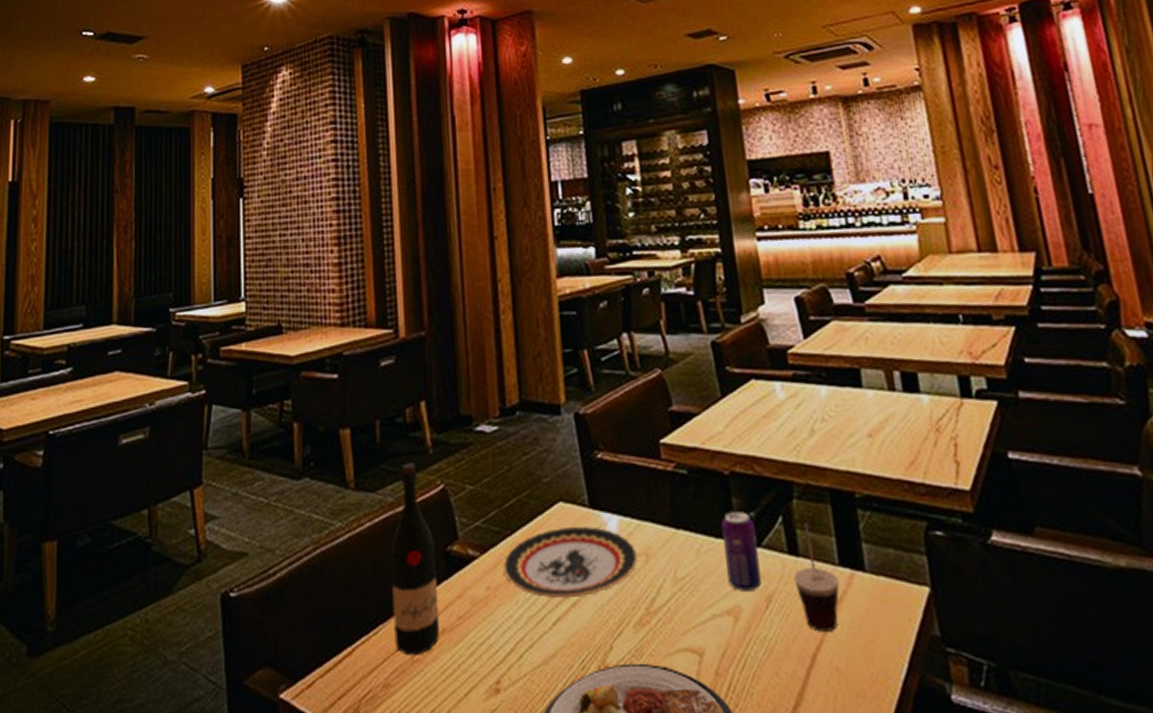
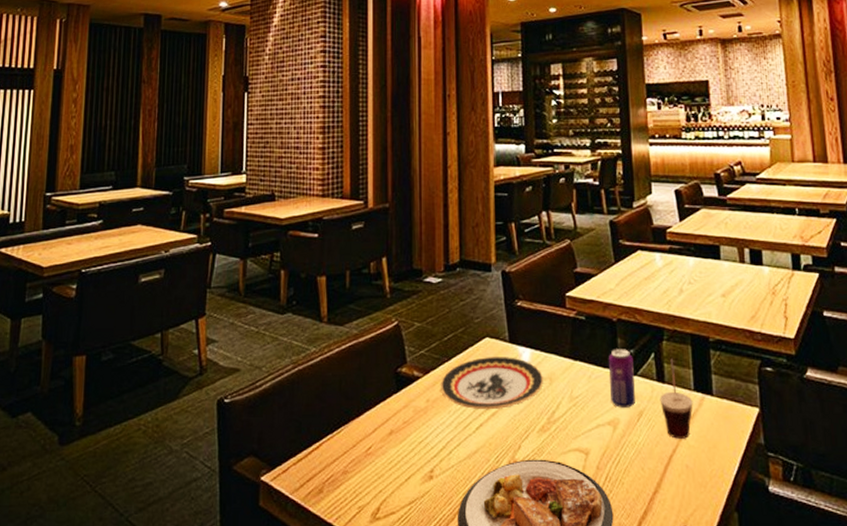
wine bottle: present [391,463,440,656] -> none [353,304,389,450]

